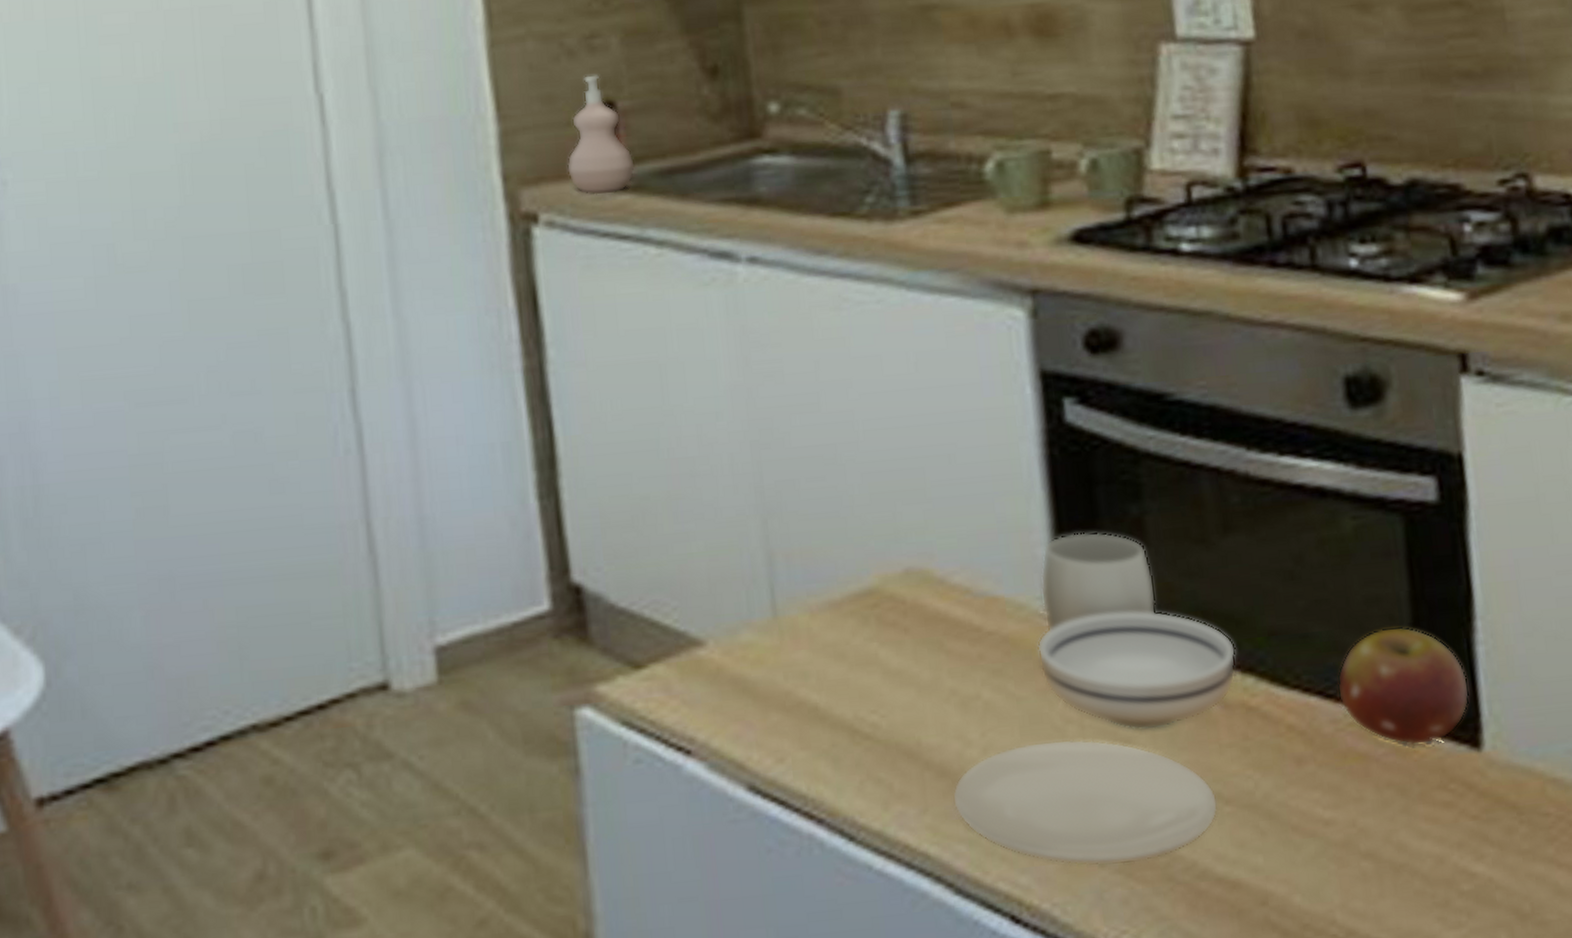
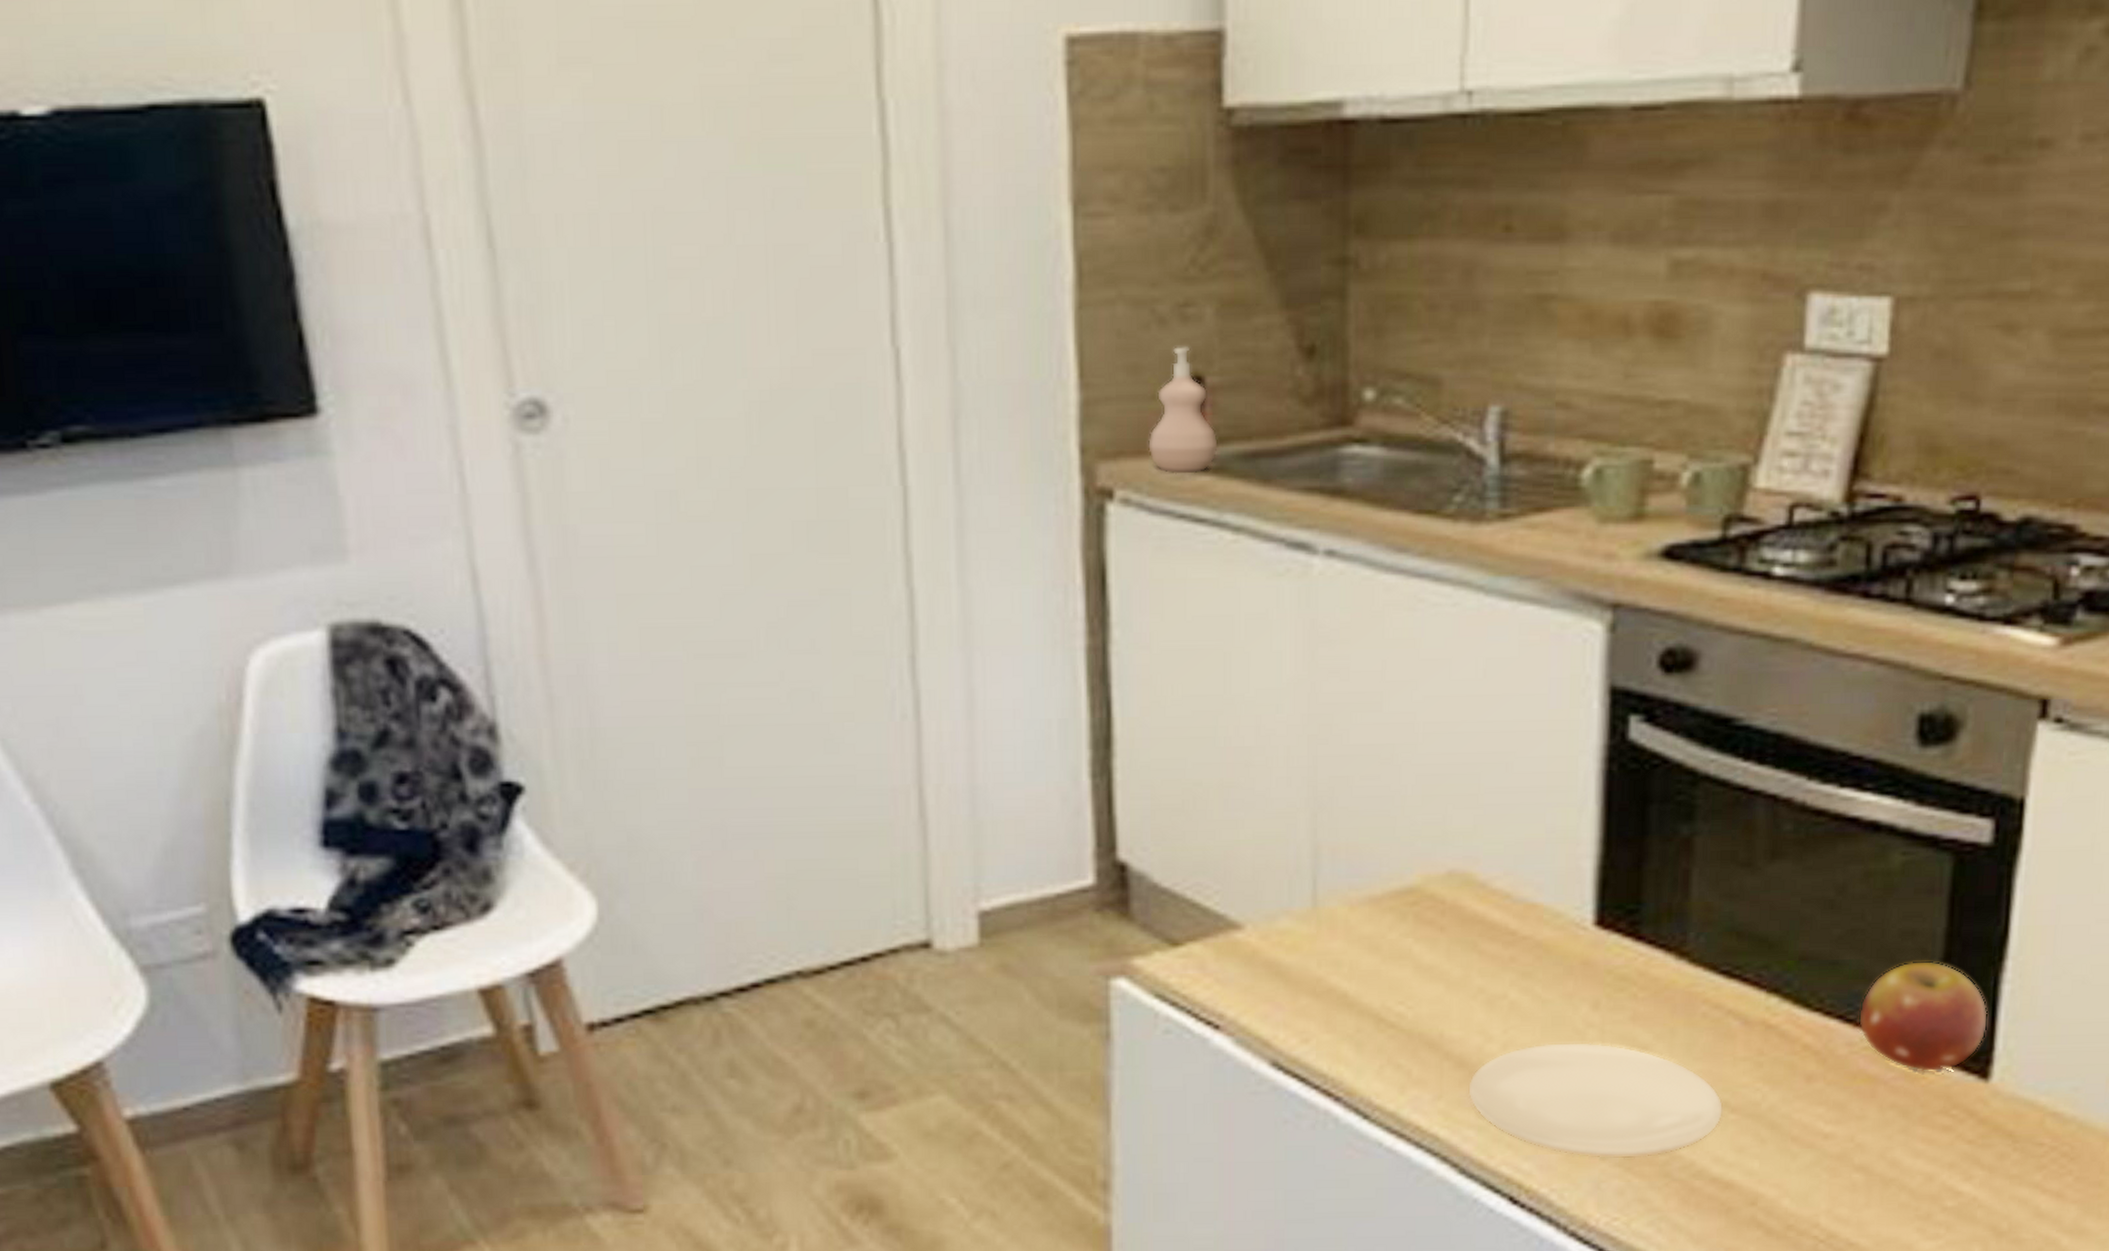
bowl: present [1036,611,1236,730] -> none [1568,927,1765,1039]
mug: present [1040,531,1158,631] -> none [1580,847,1695,940]

